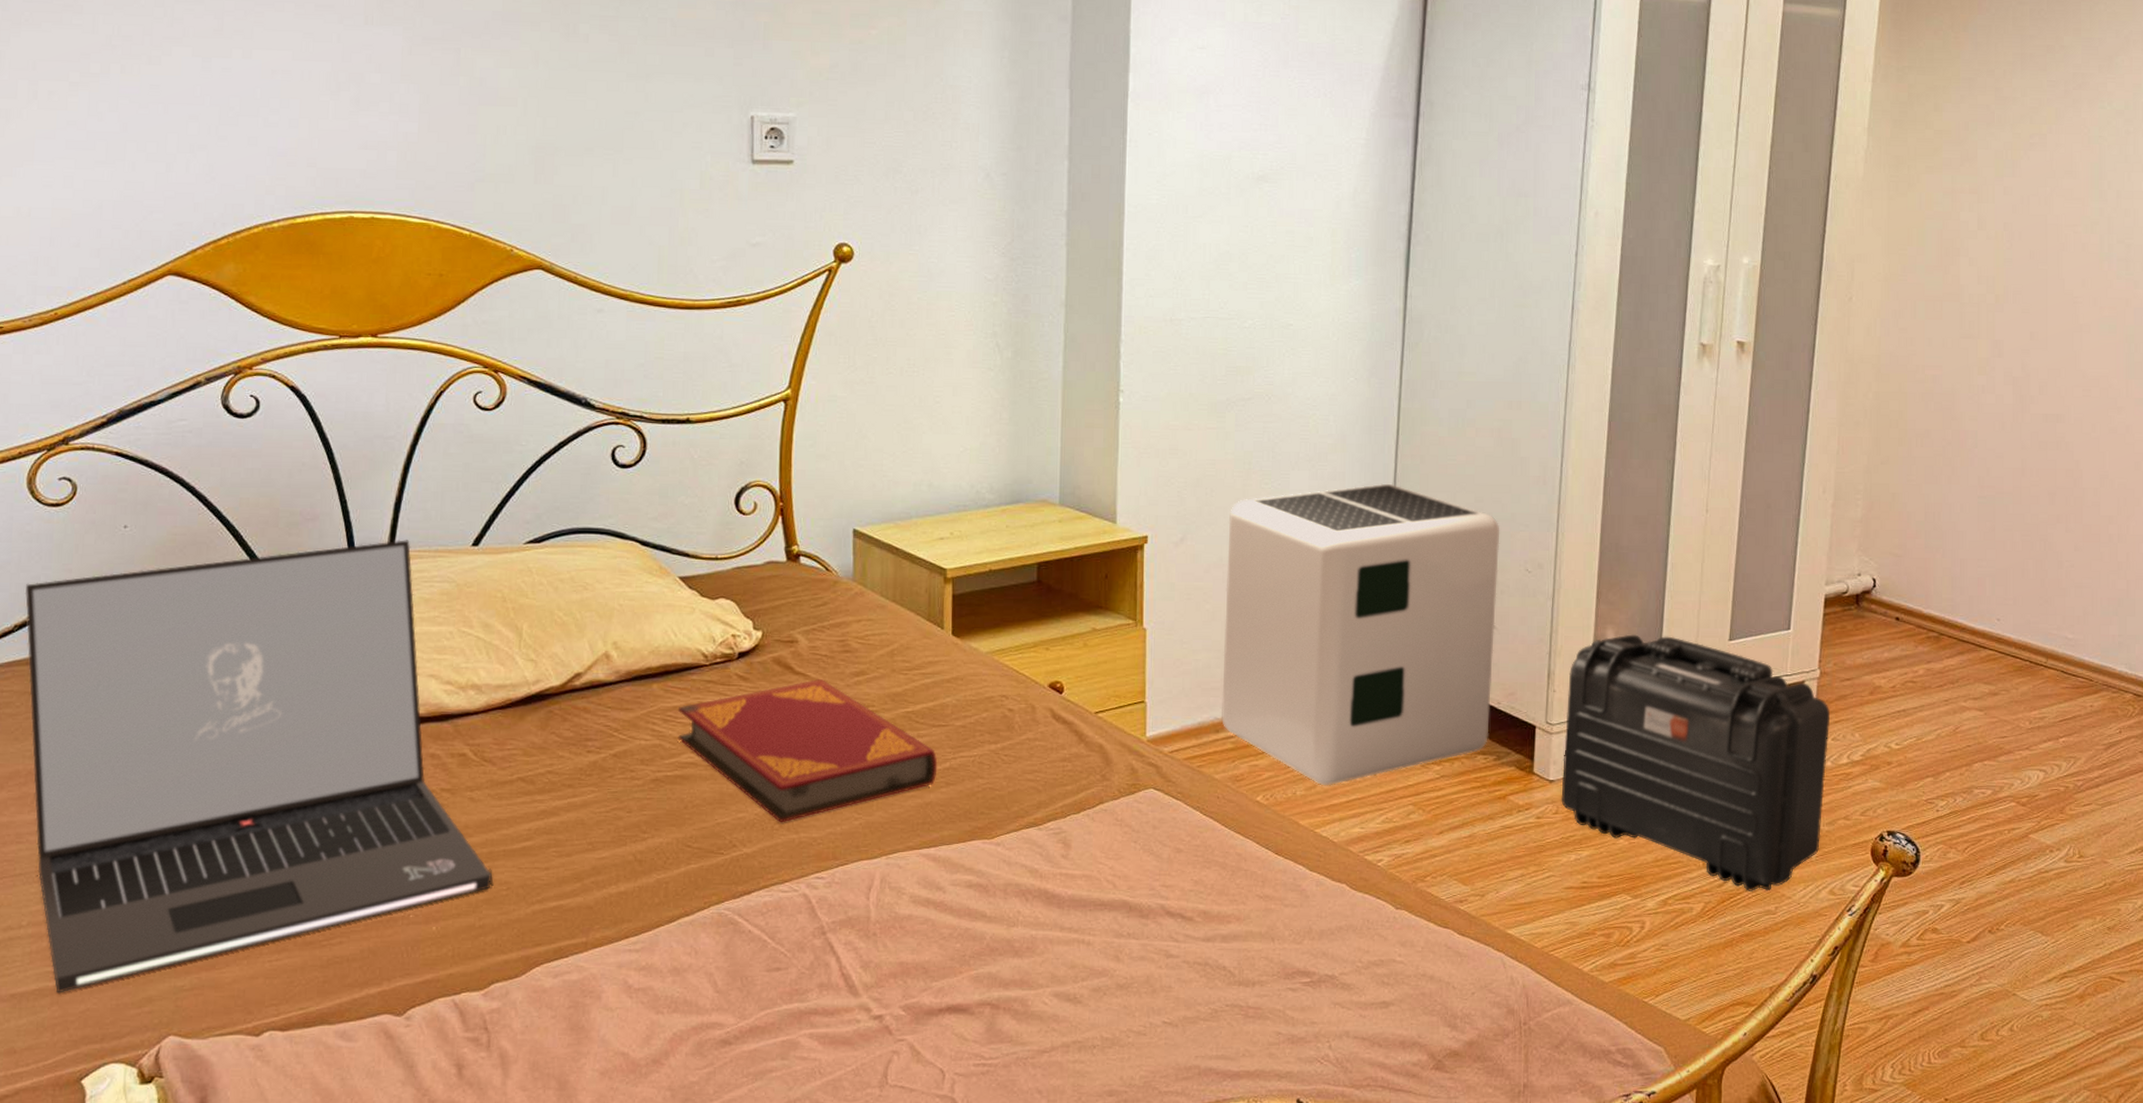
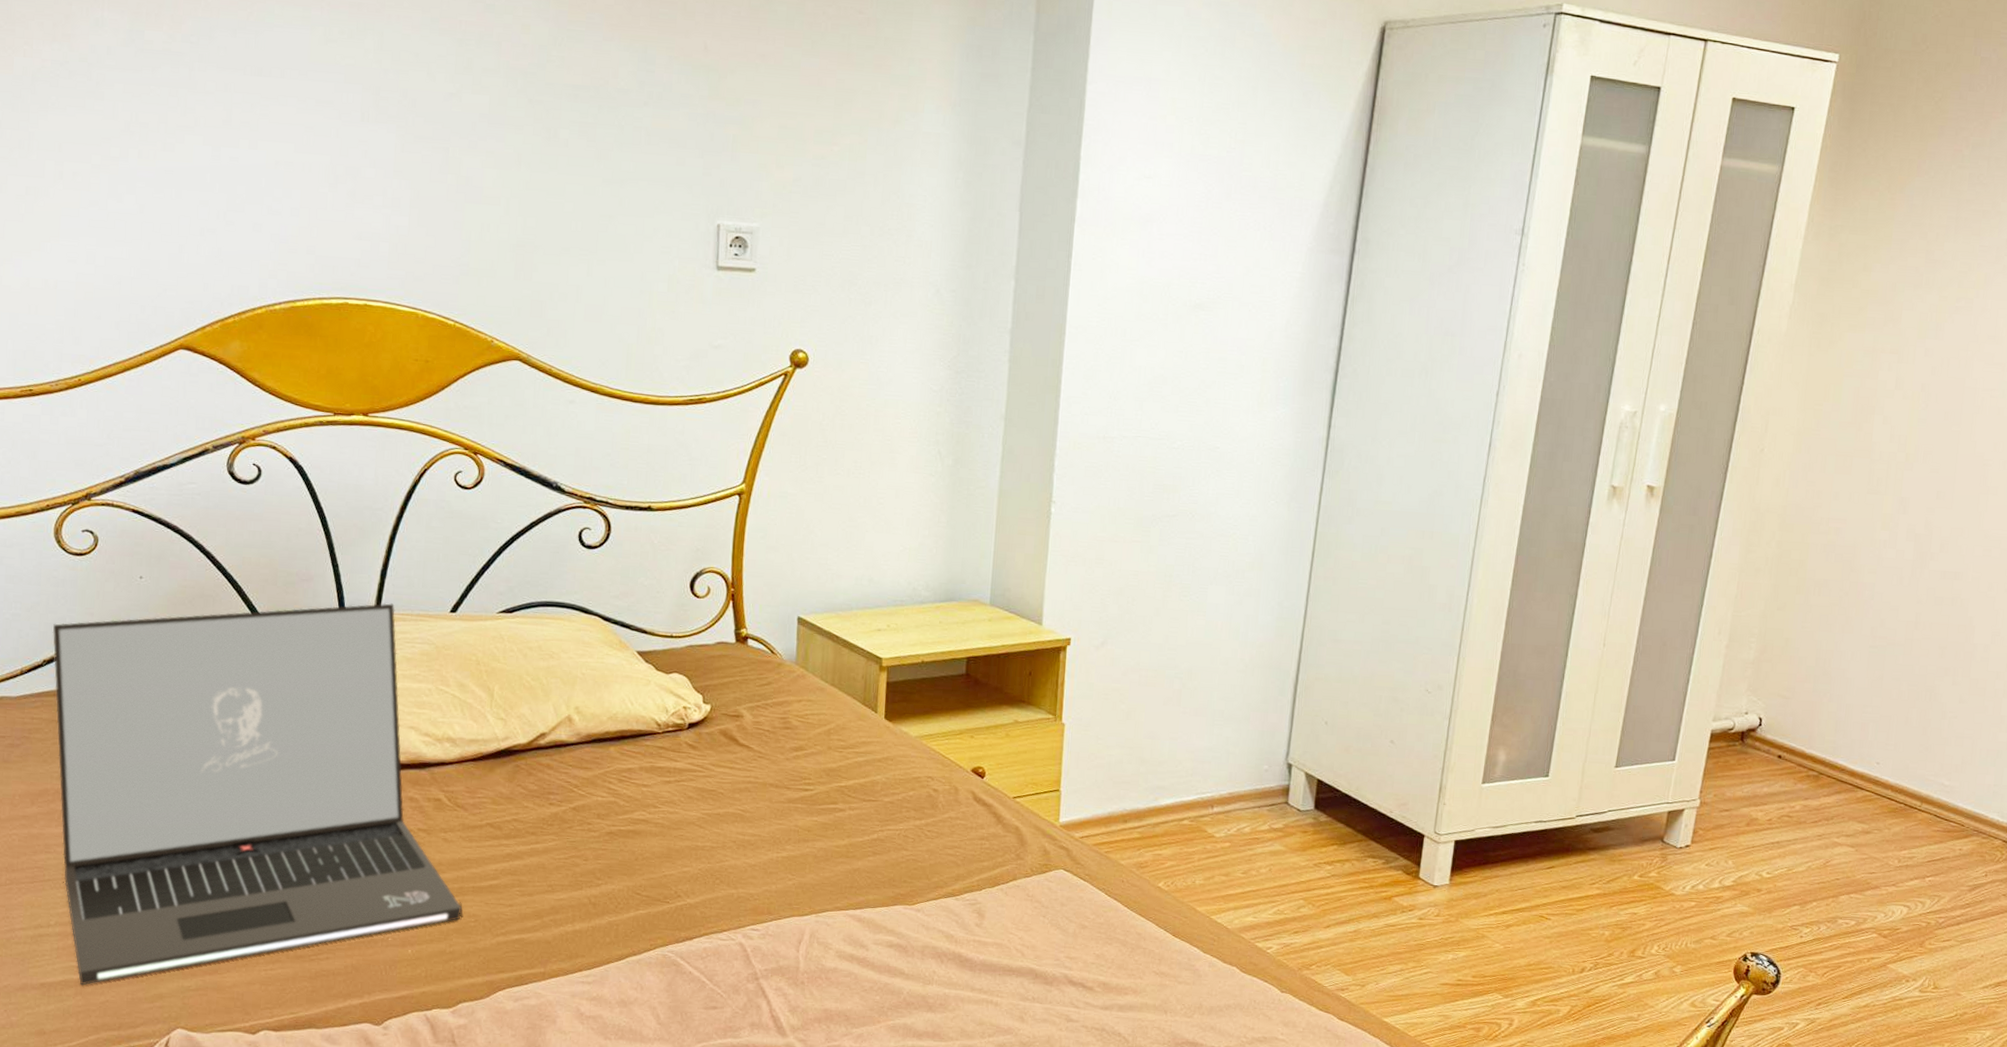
hardback book: present [677,679,938,823] -> none [631,752,866,879]
air purifier: present [1222,483,1500,786] -> none [1130,601,1404,878]
backpack: present [1561,634,1831,891] -> none [1443,756,1707,1000]

